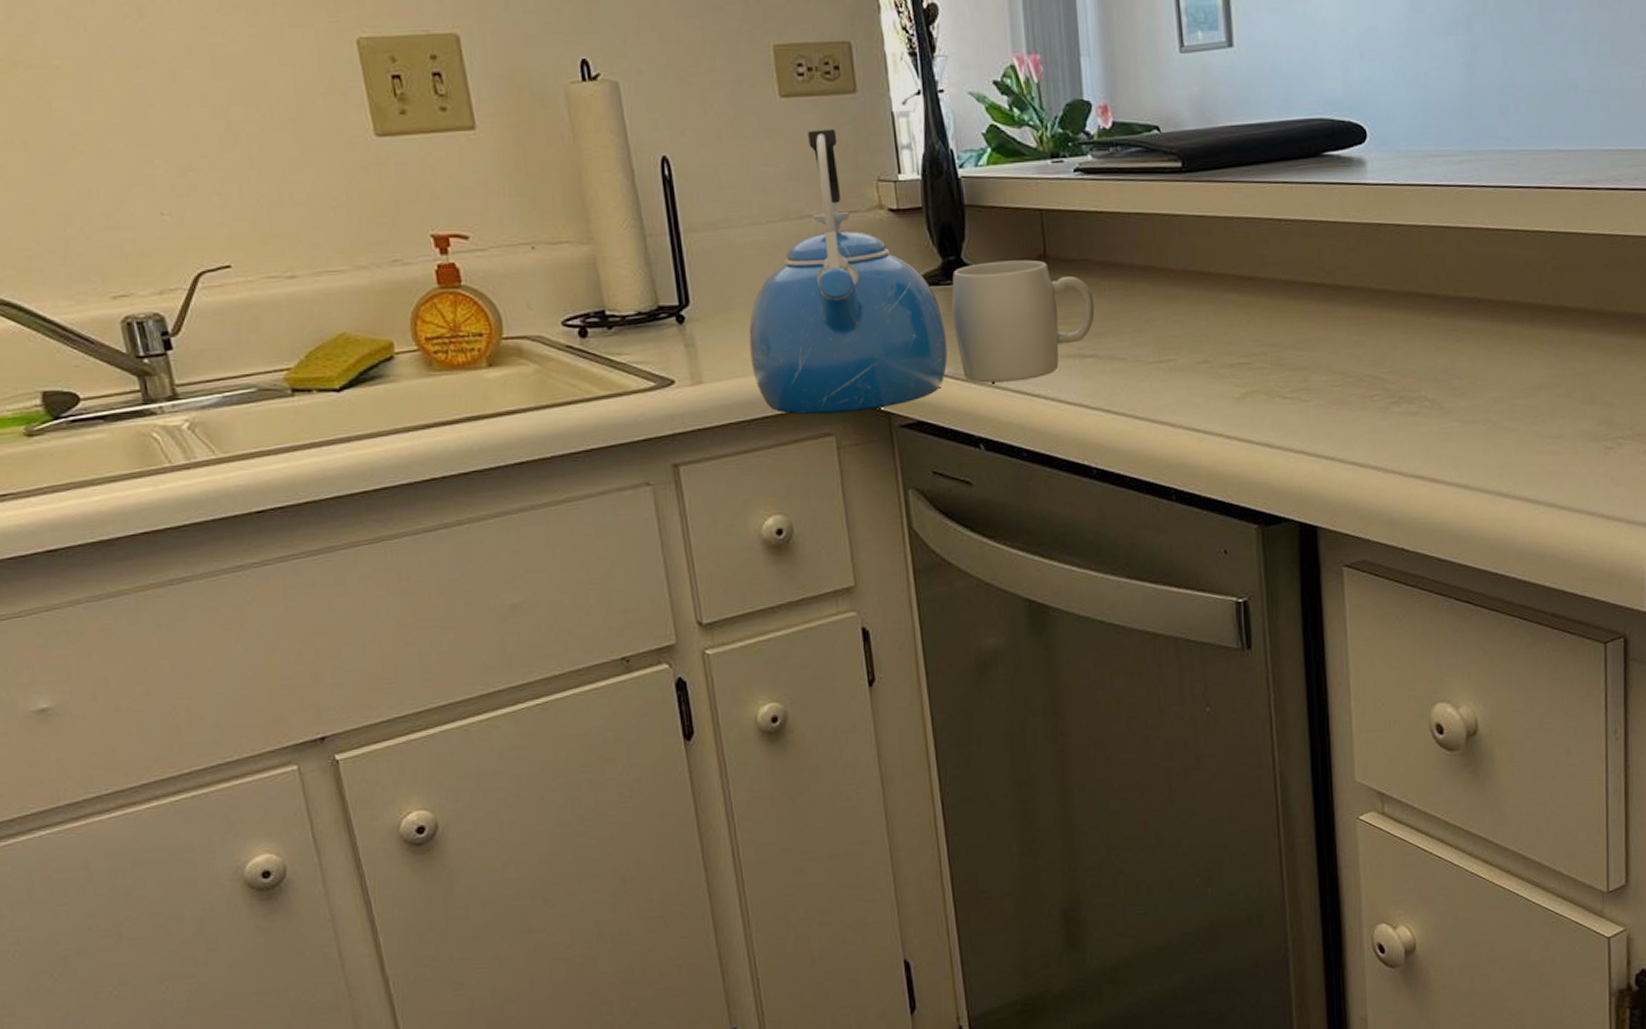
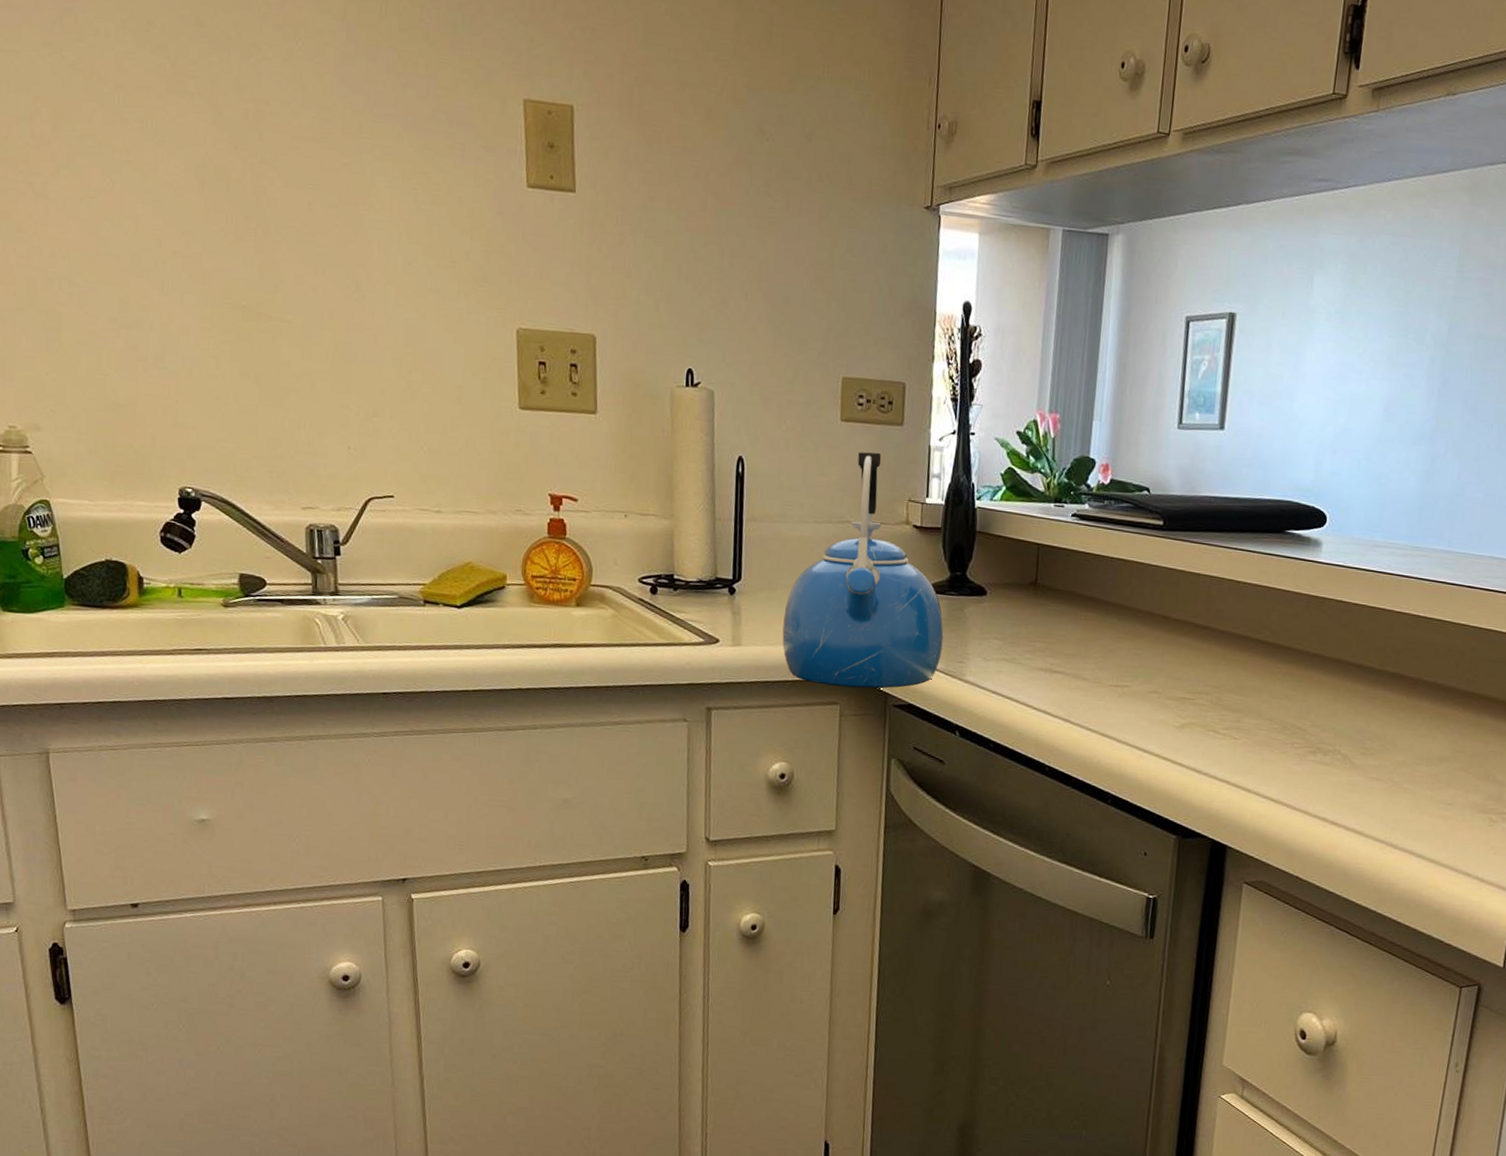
mug: present [951,260,1095,383] -> none [950,581,1070,684]

